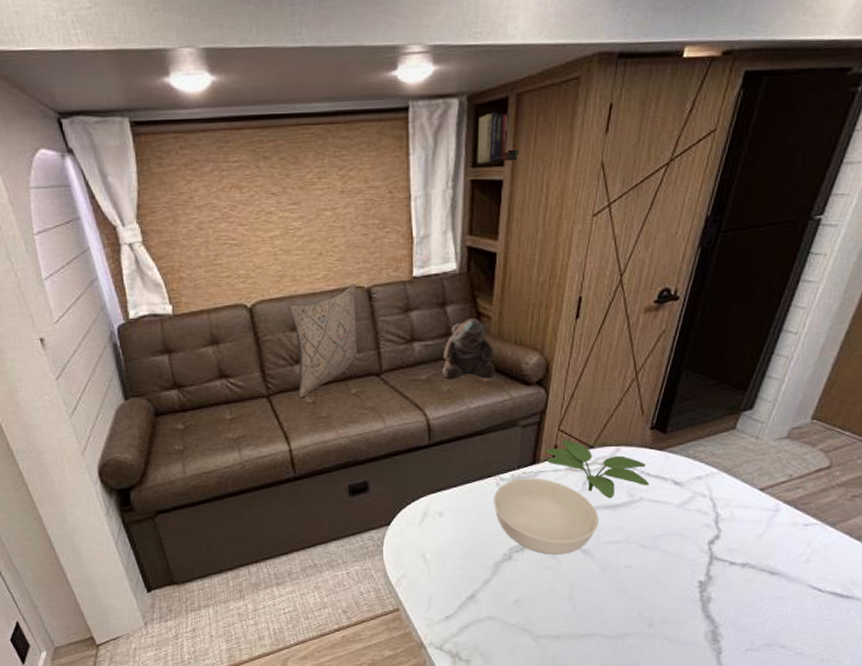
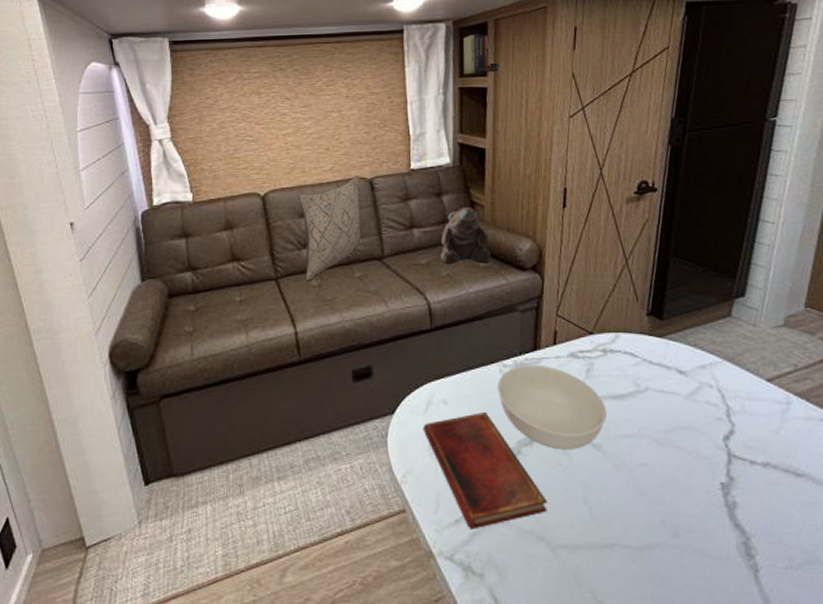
diary: none [418,523,535,624] -> present [422,412,548,530]
plant: present [545,440,649,499] -> none [545,325,653,388]

